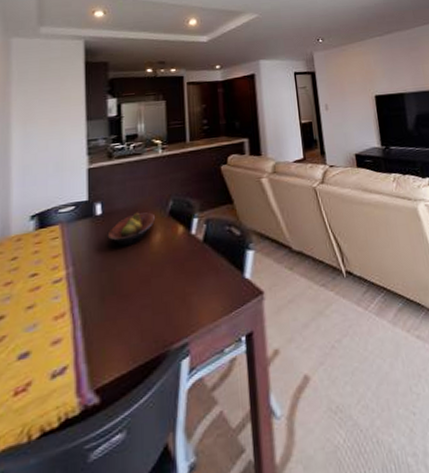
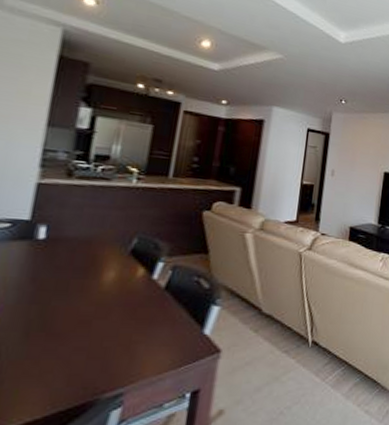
fruit bowl: present [107,212,156,246] -> none [47,244,114,279]

